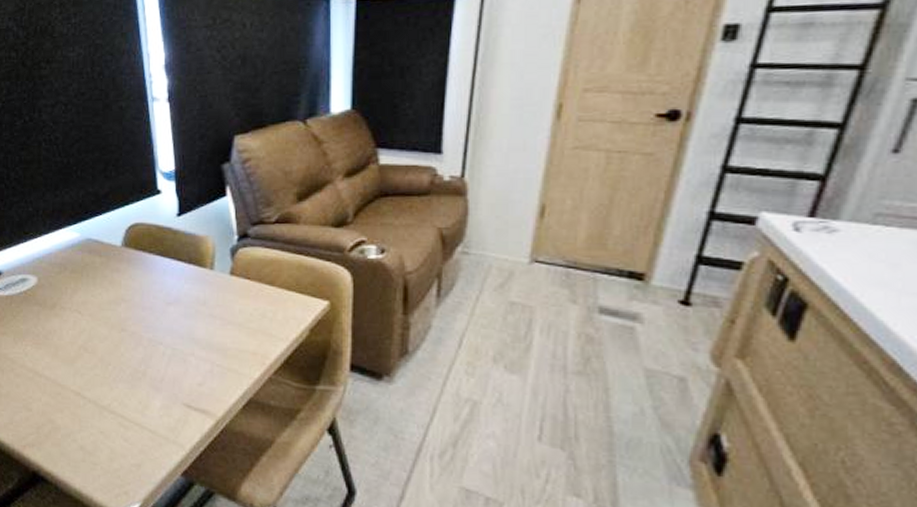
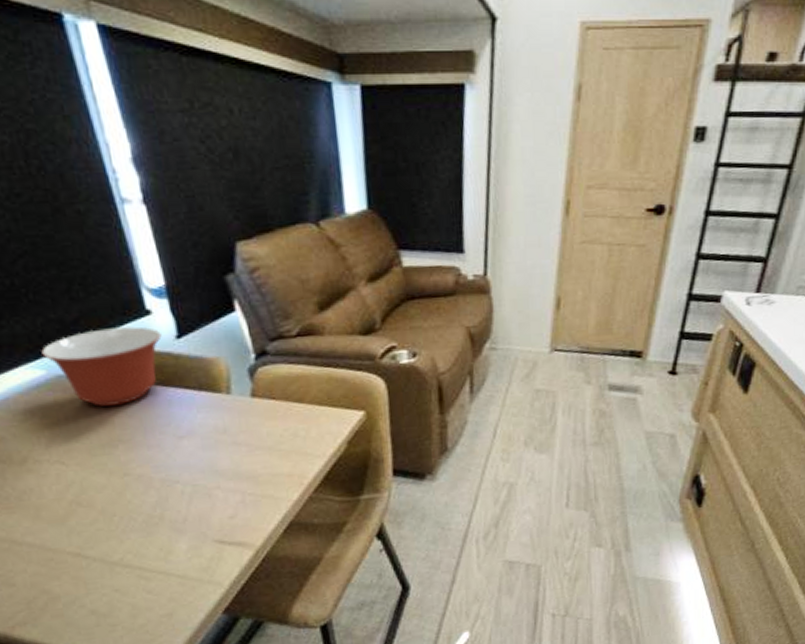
mixing bowl: none [79,203,166,269] -> present [41,326,162,407]

